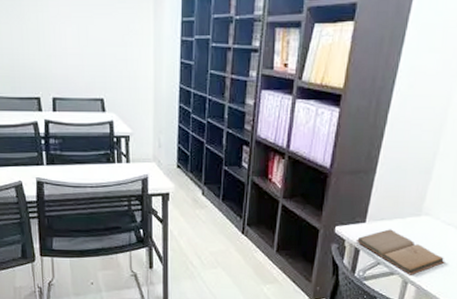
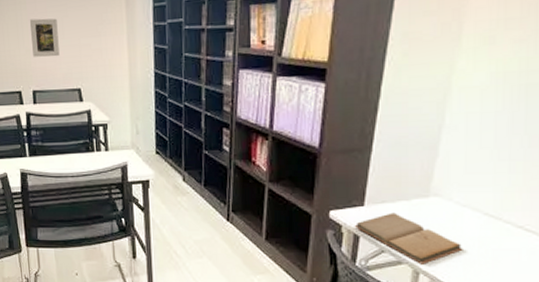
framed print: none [51,23,83,64] -> present [29,18,60,57]

